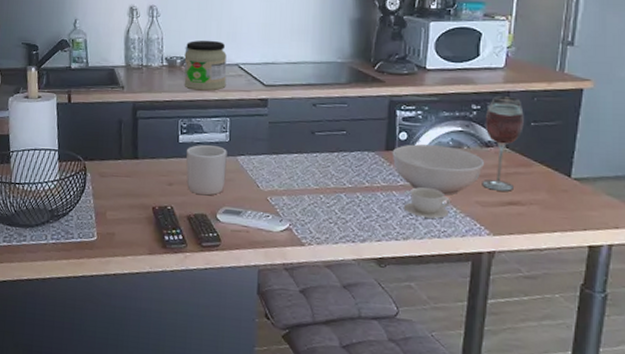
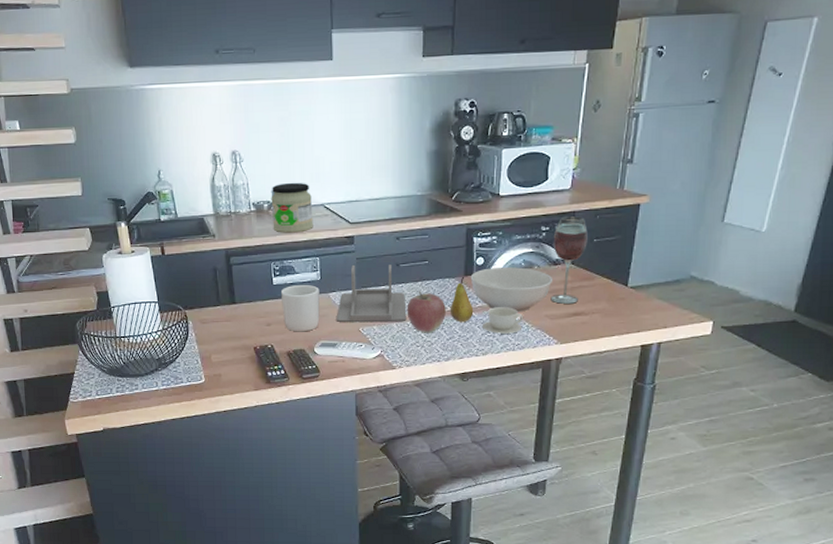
napkin holder: none [242,129,320,194] -> present [336,265,407,322]
apple: none [320,162,364,208] -> present [407,291,446,332]
fruit: none [368,150,395,200] -> present [450,276,474,322]

